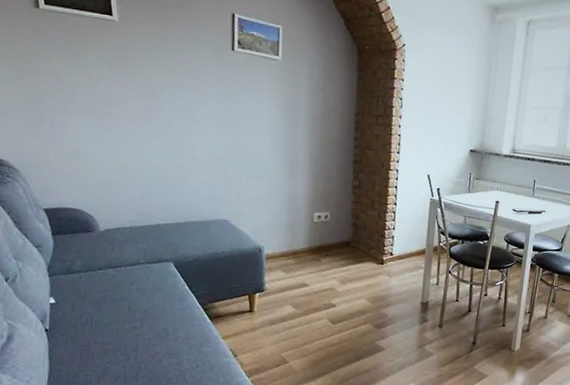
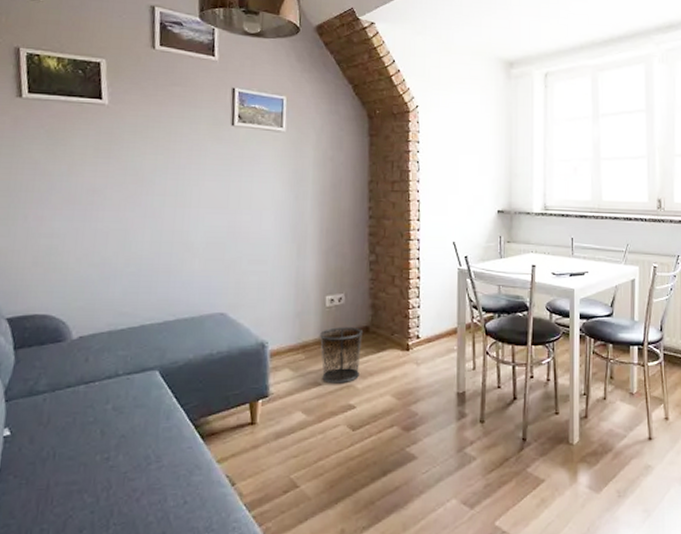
waste bin: none [307,240,344,286] -> present [319,327,362,384]

